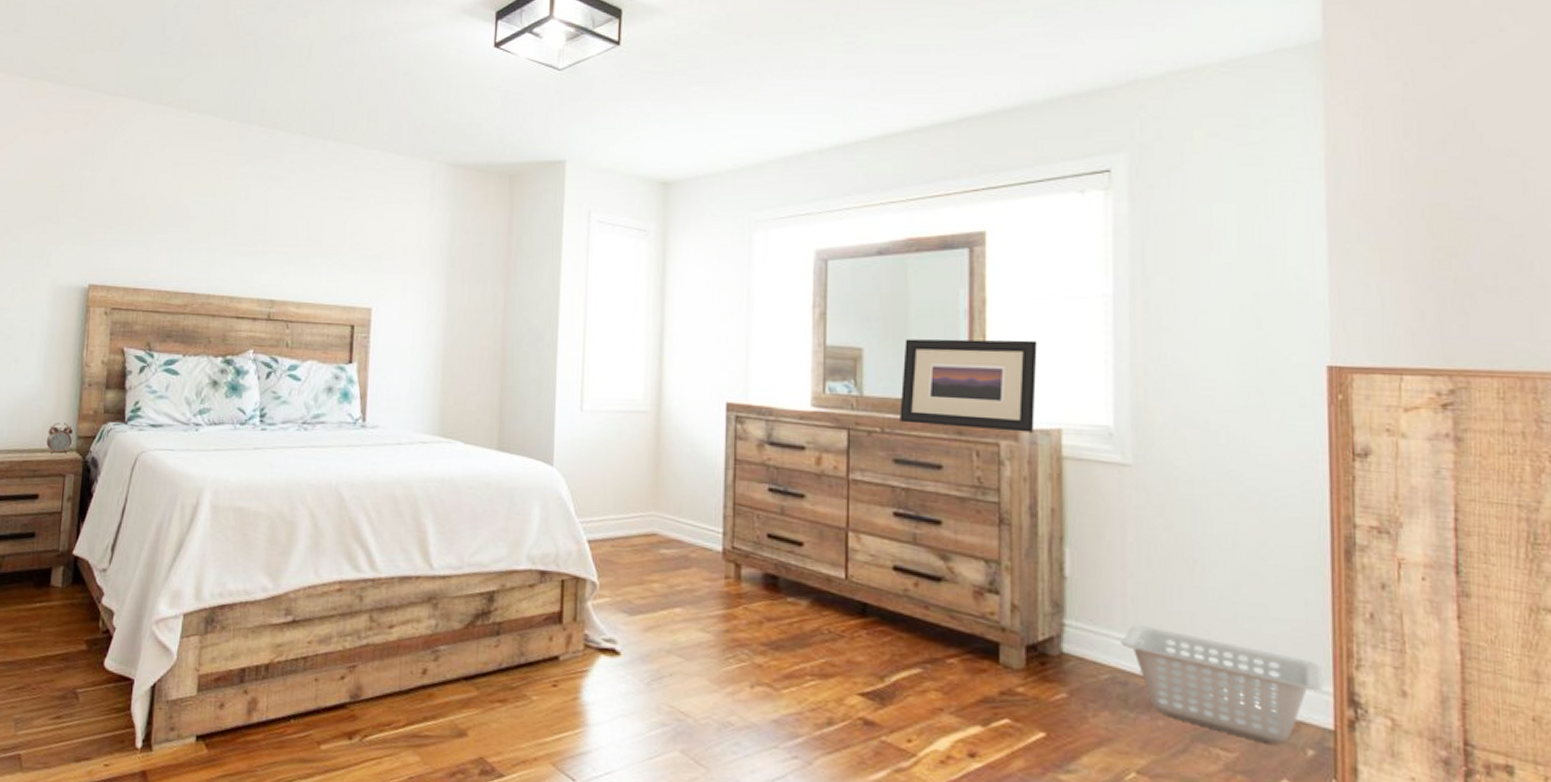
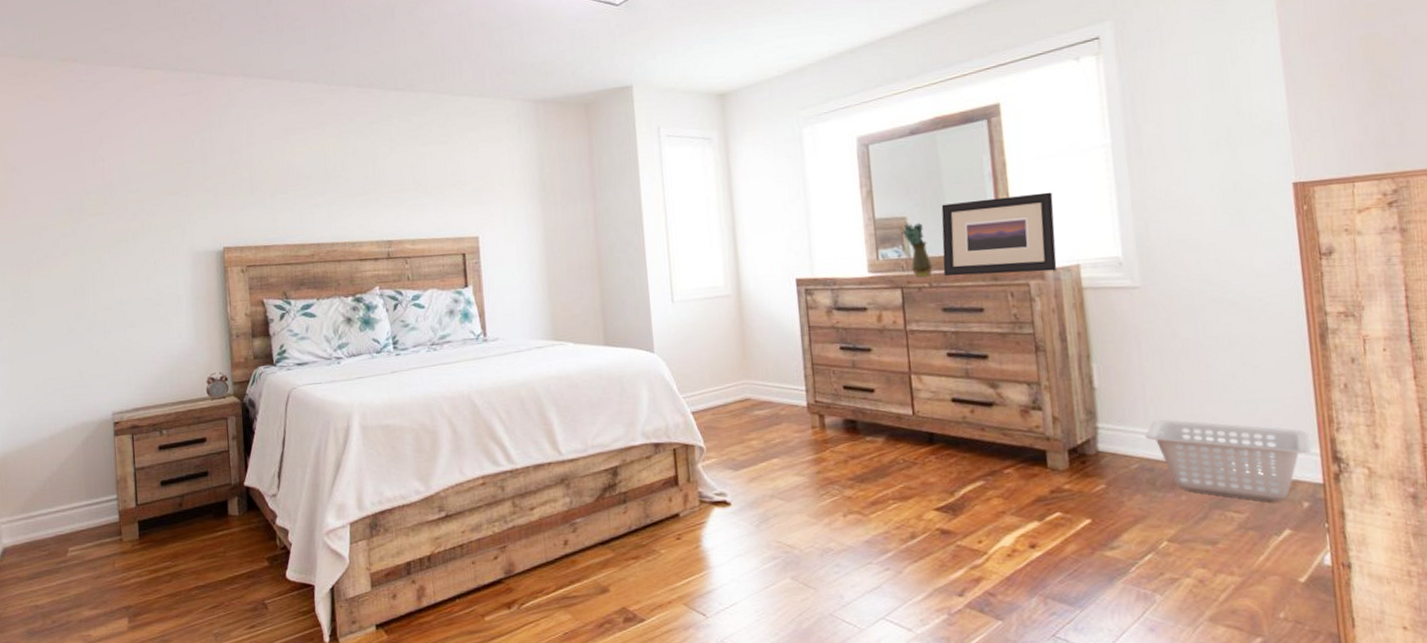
vase: none [855,354,888,421] -> present [901,222,934,278]

